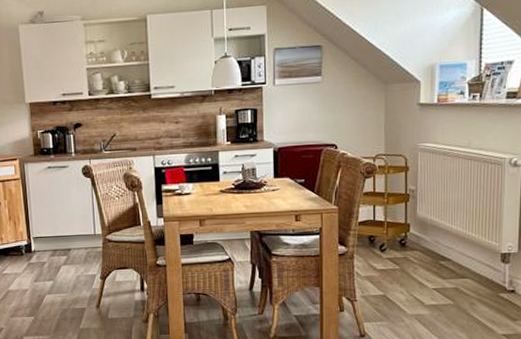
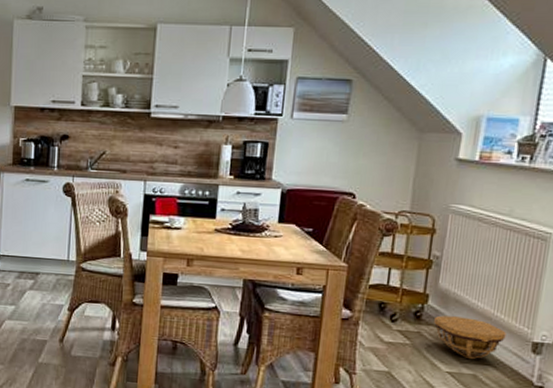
basket: none [417,239,478,274] -> present [434,315,506,359]

